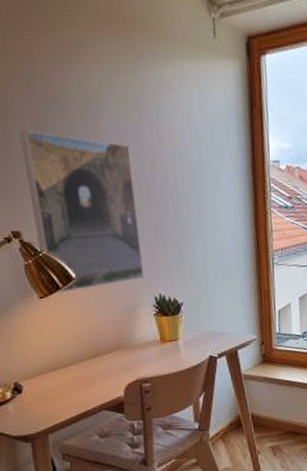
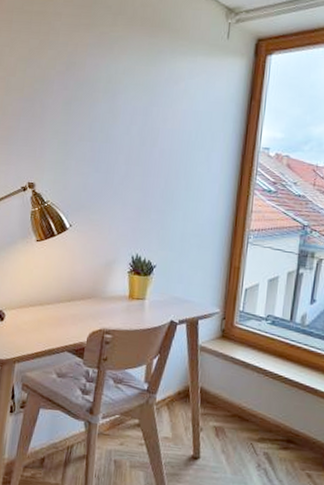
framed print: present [19,130,145,293] -> none [46,103,138,240]

